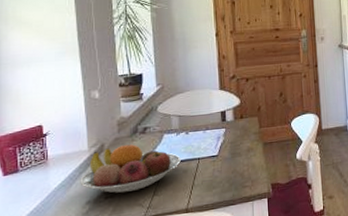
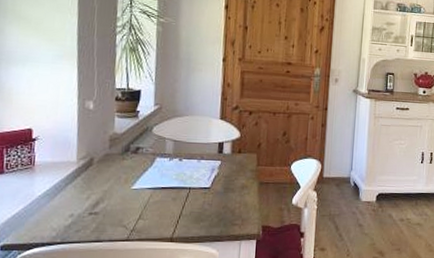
fruit bowl: present [80,144,181,194] -> none [65,162,171,212]

